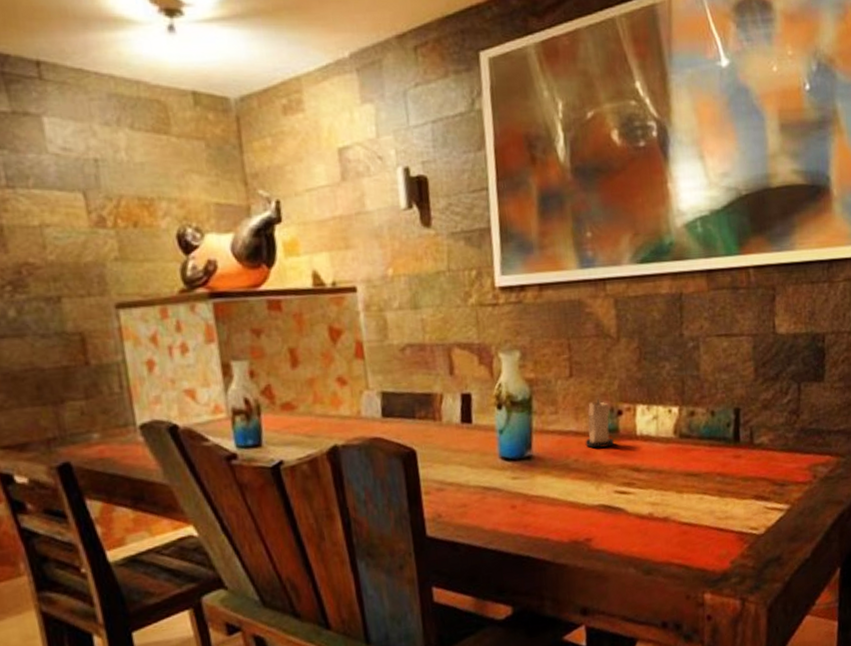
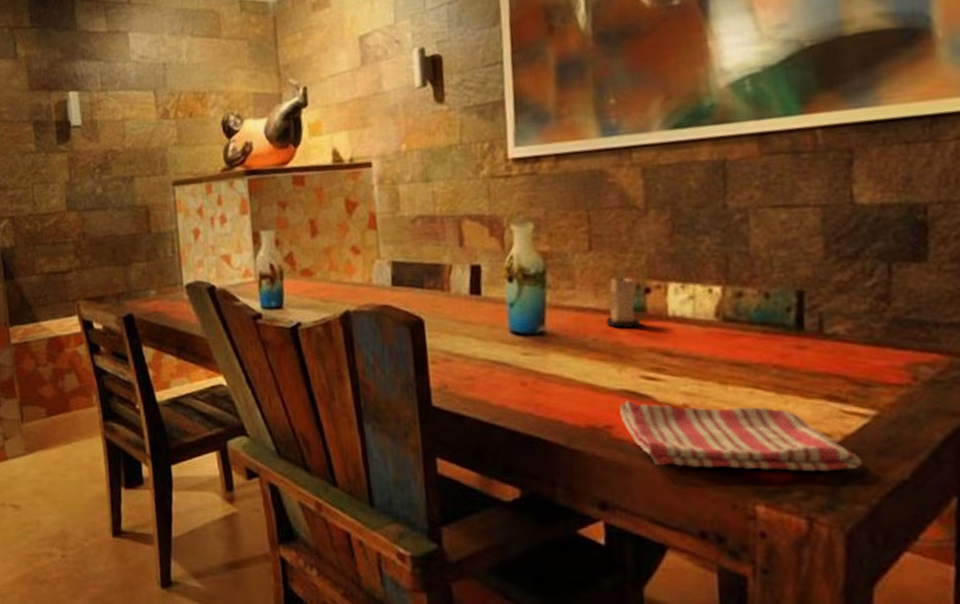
dish towel: none [597,510,779,570] -> present [619,400,862,472]

